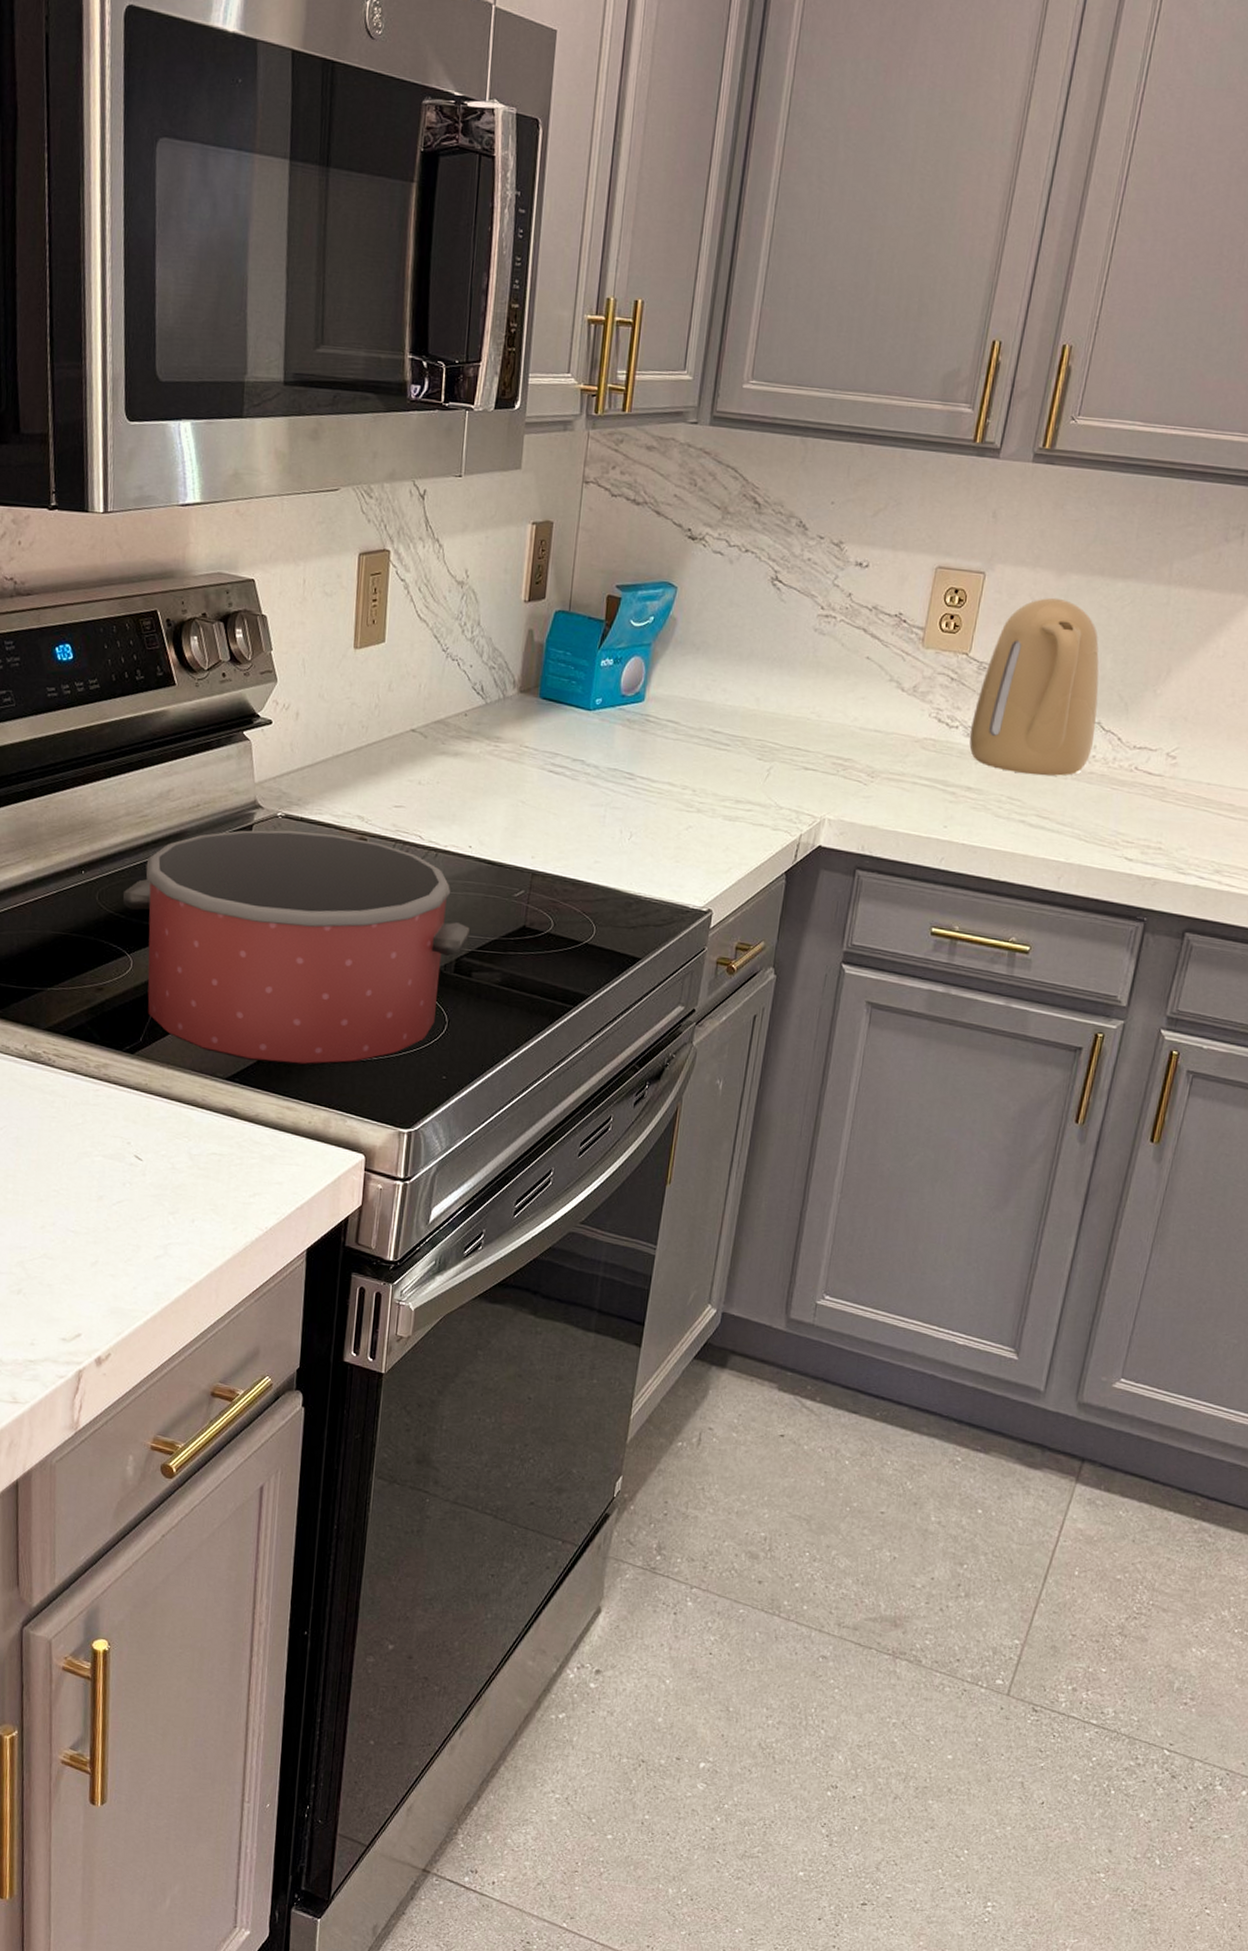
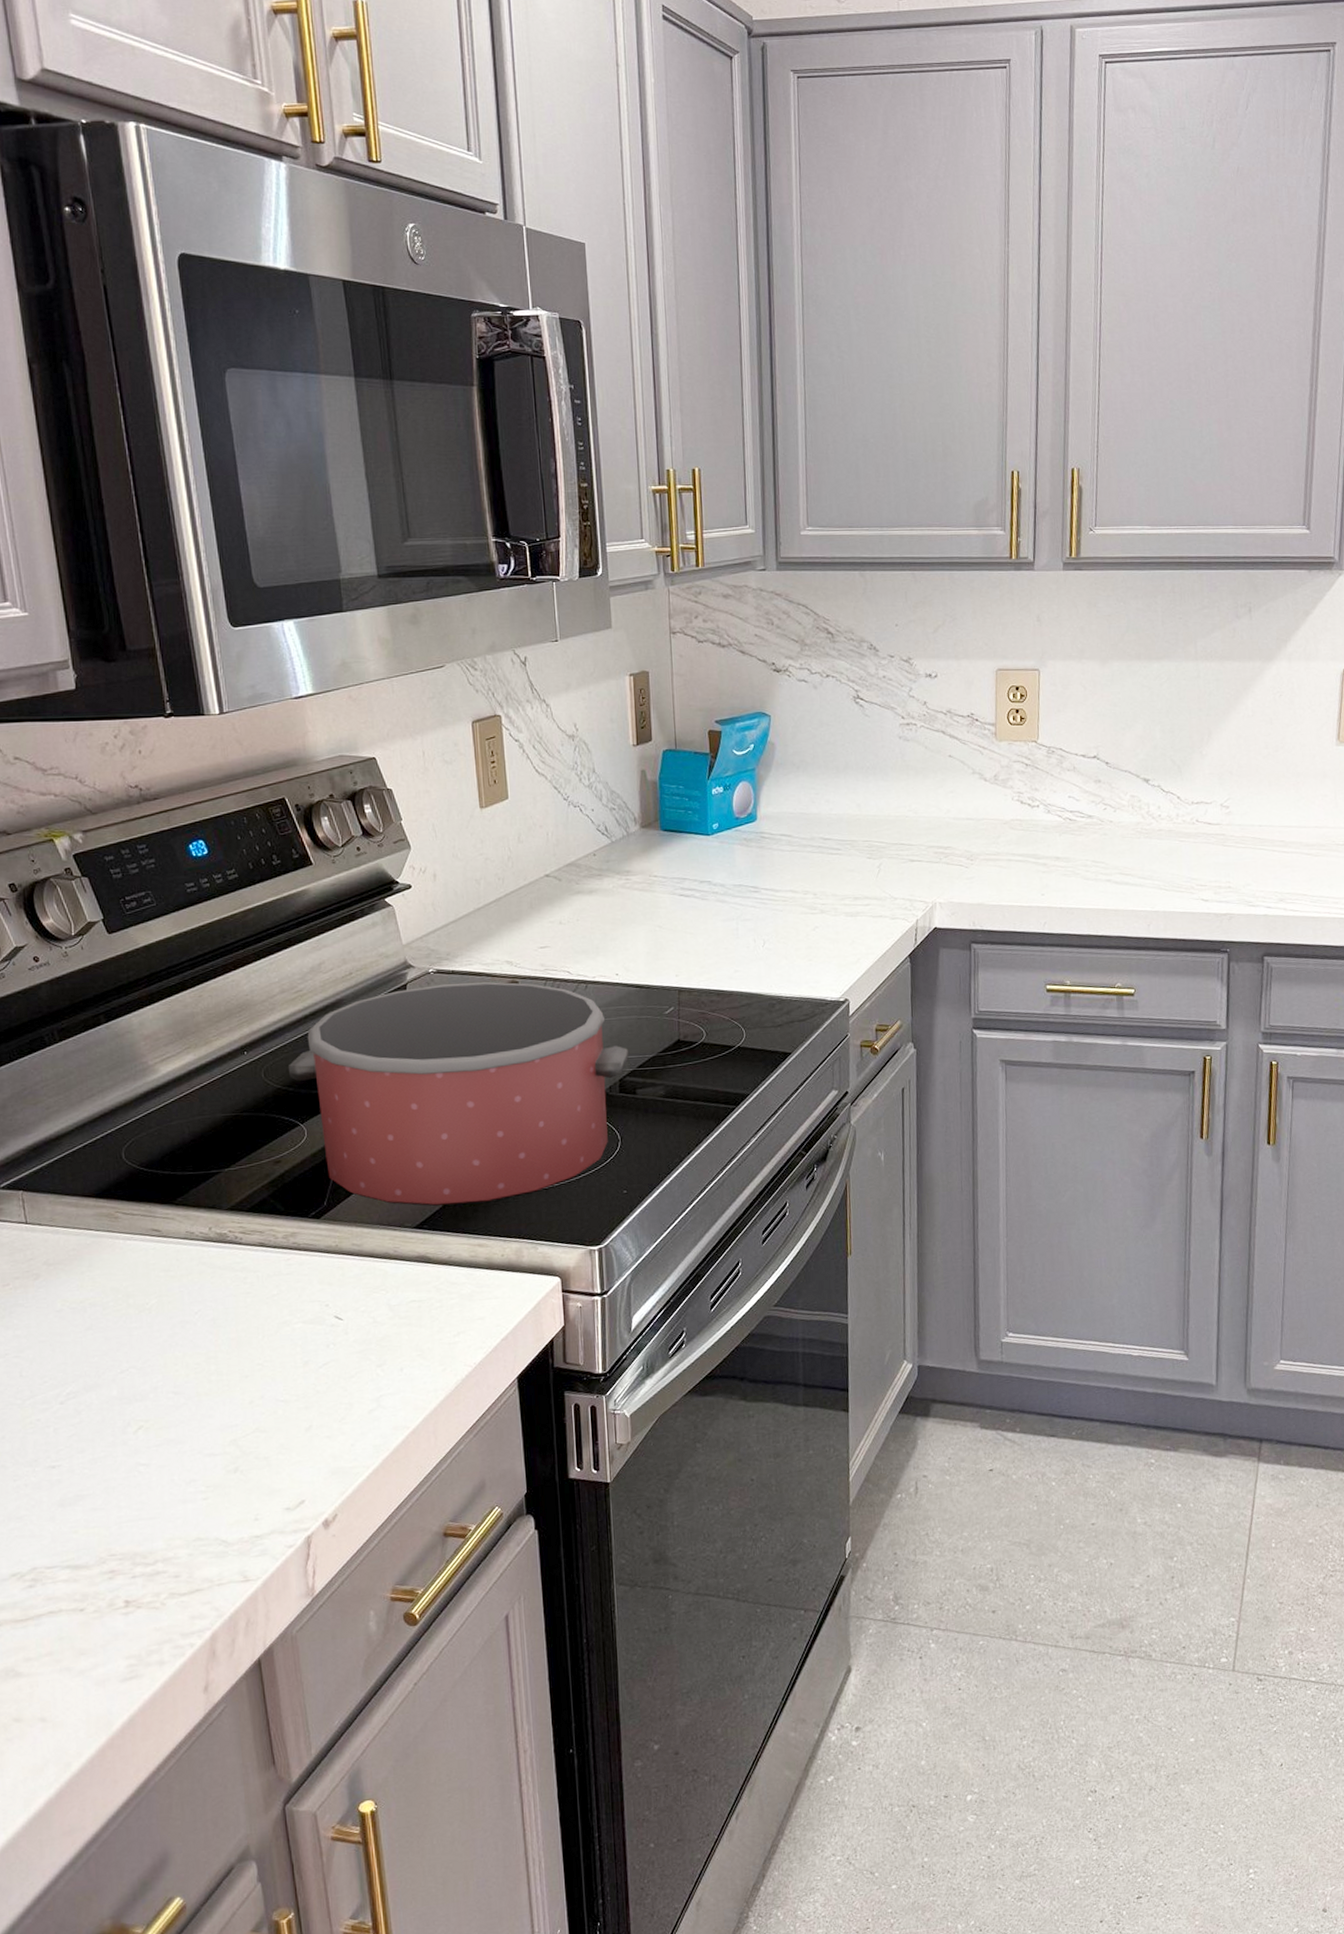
kettle: present [969,597,1099,776] -> none [1049,683,1157,839]

